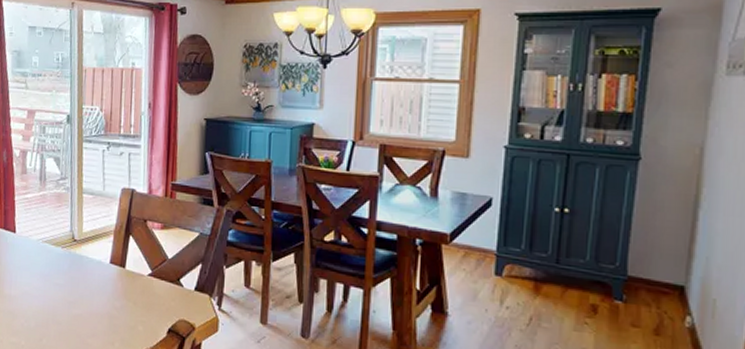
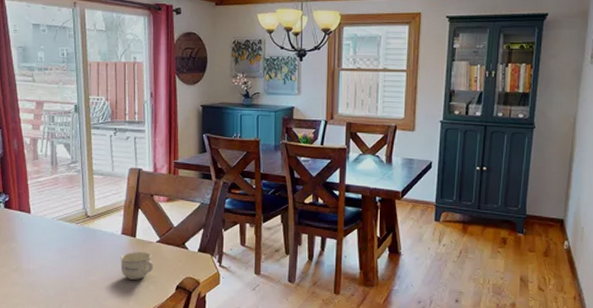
cup: none [107,284,144,318] -> present [120,252,154,280]

